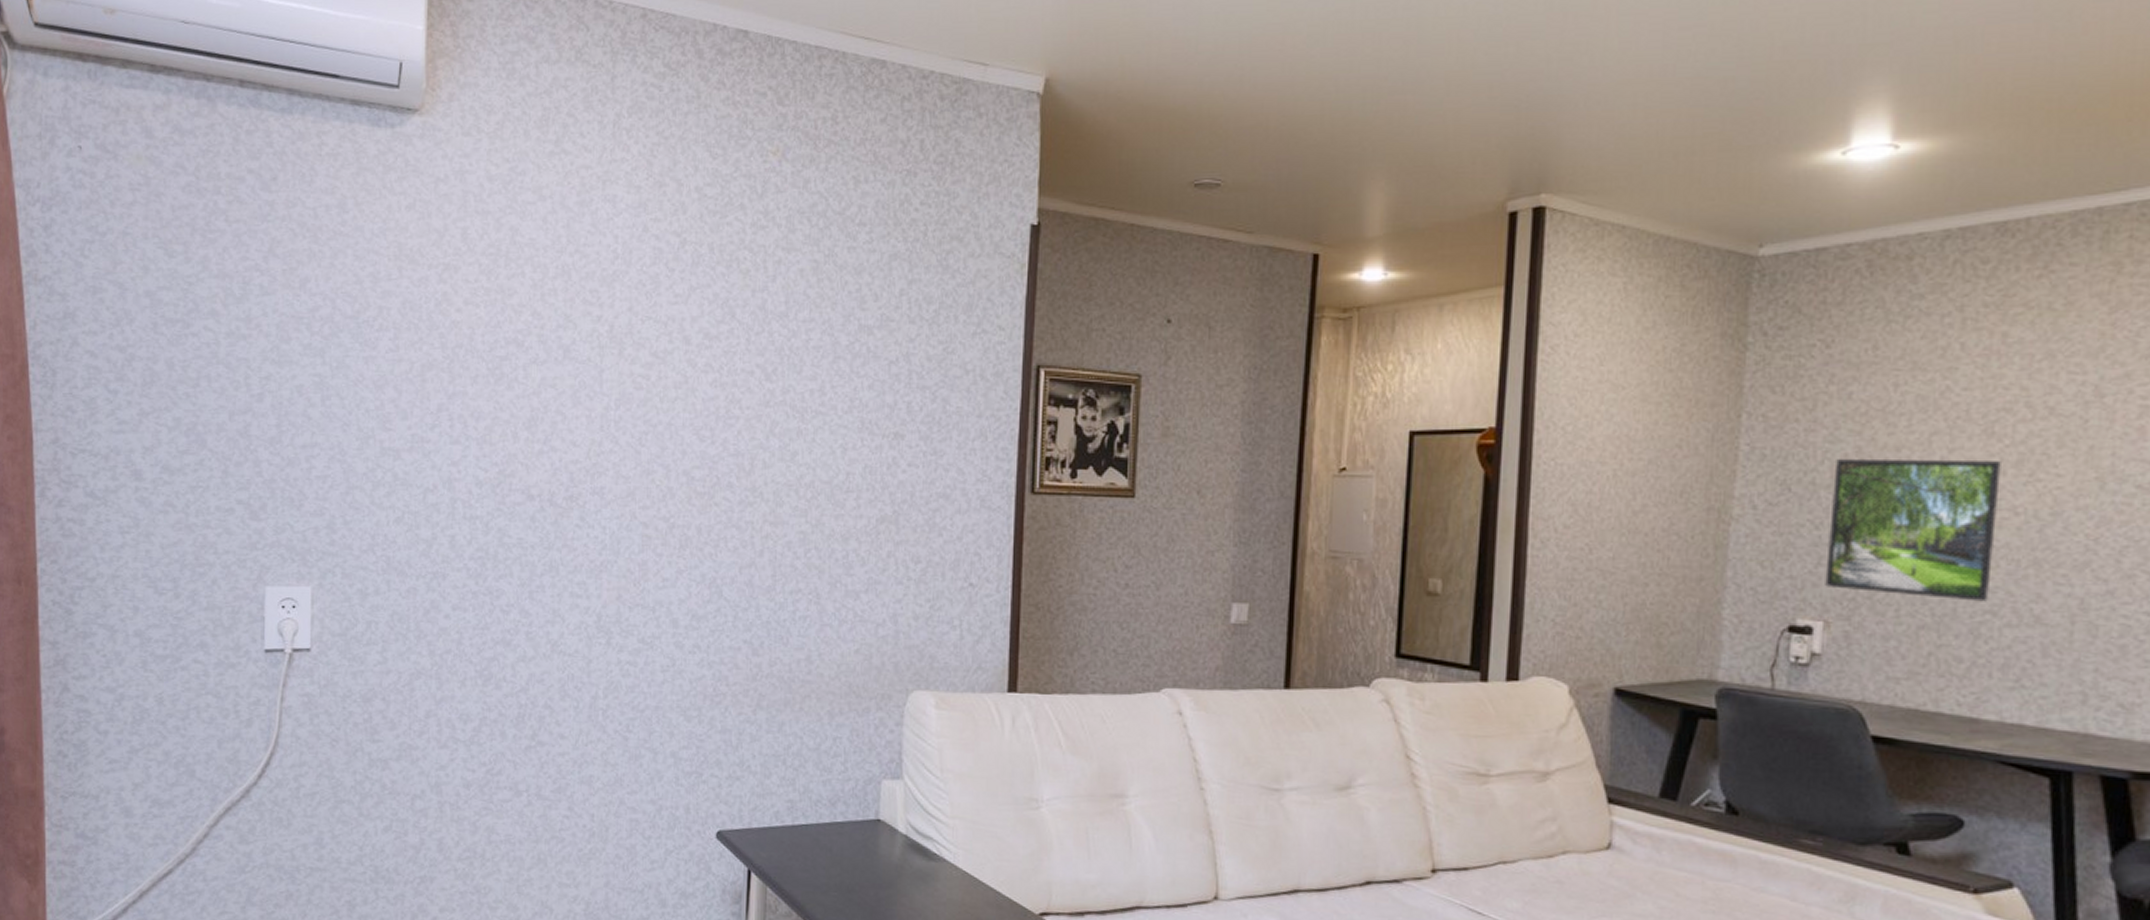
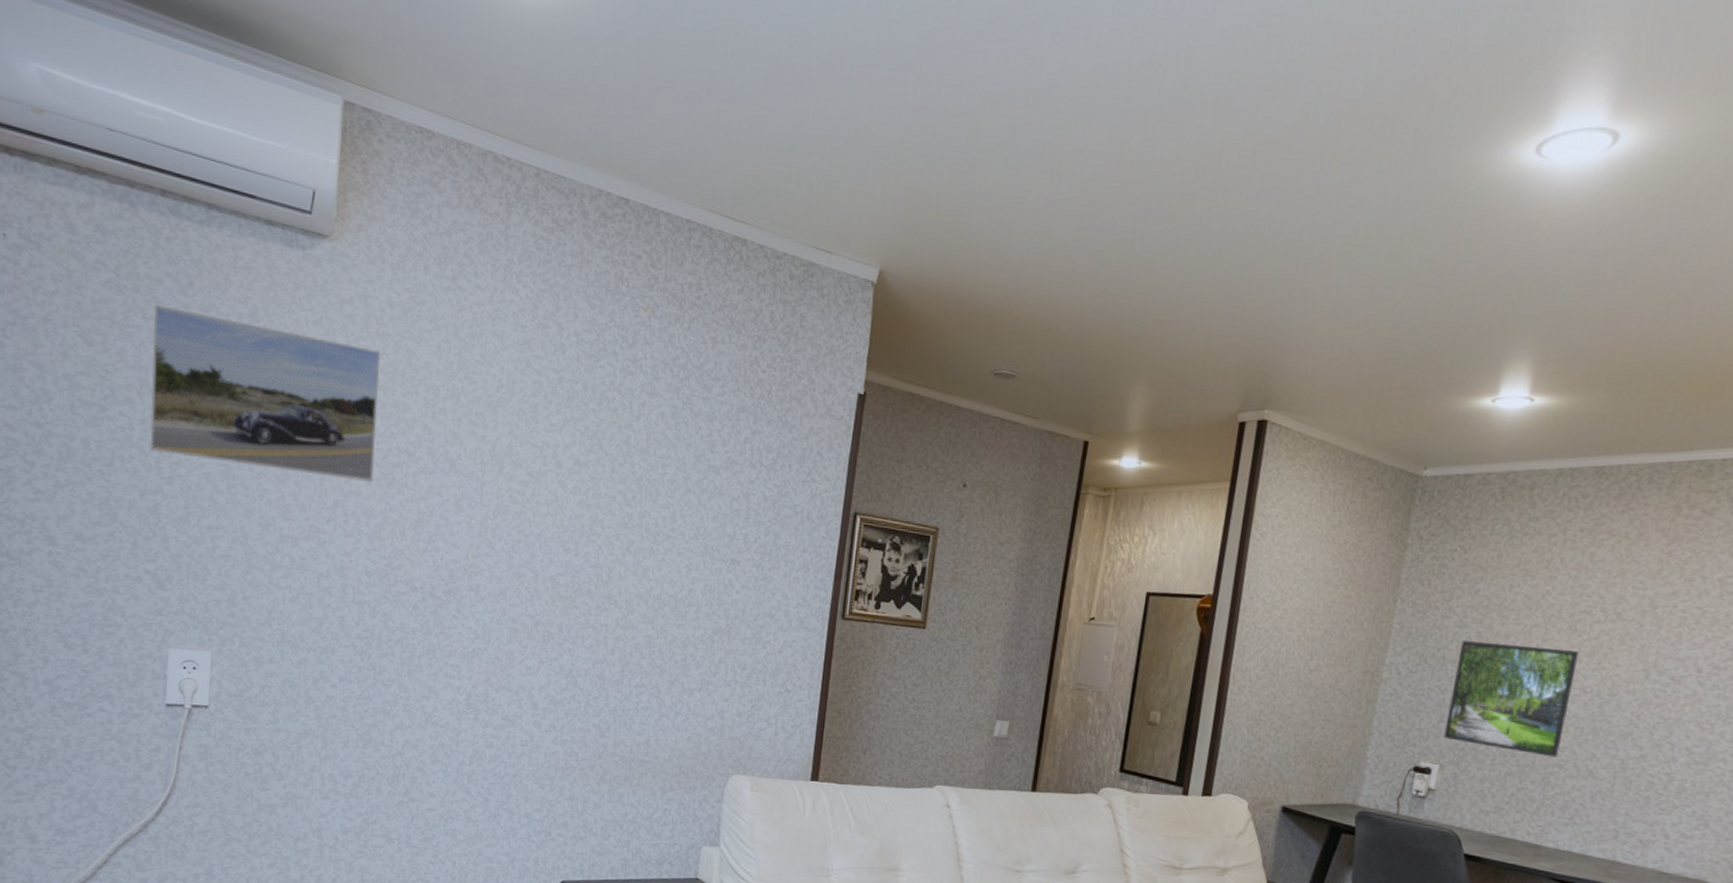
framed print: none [236,206,482,379] -> present [150,305,381,482]

